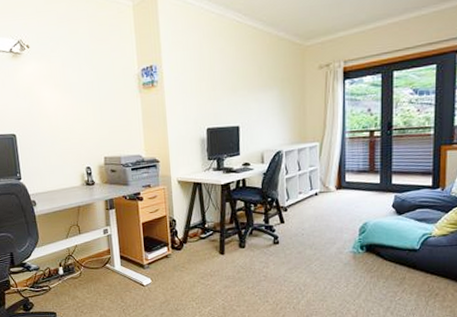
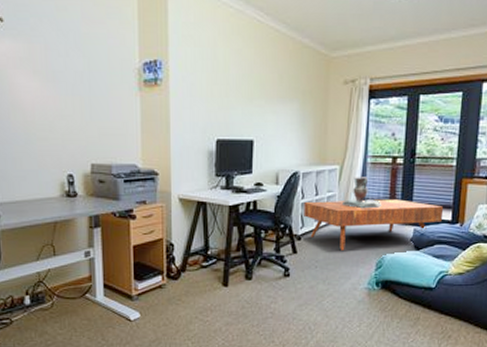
coffee table: none [288,169,424,219] -> present [304,199,444,250]
decorative urn: none [323,151,361,180] -> present [341,177,381,209]

